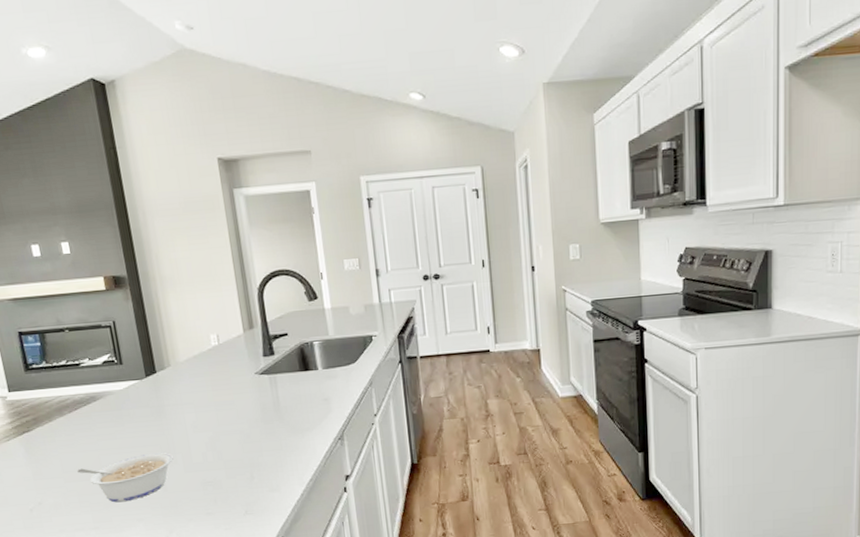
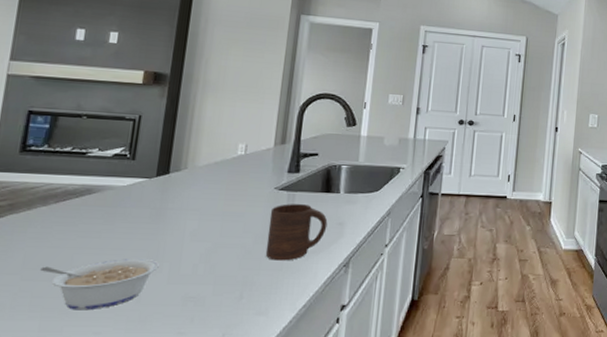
cup: none [257,385,314,442] -> present [265,204,328,261]

